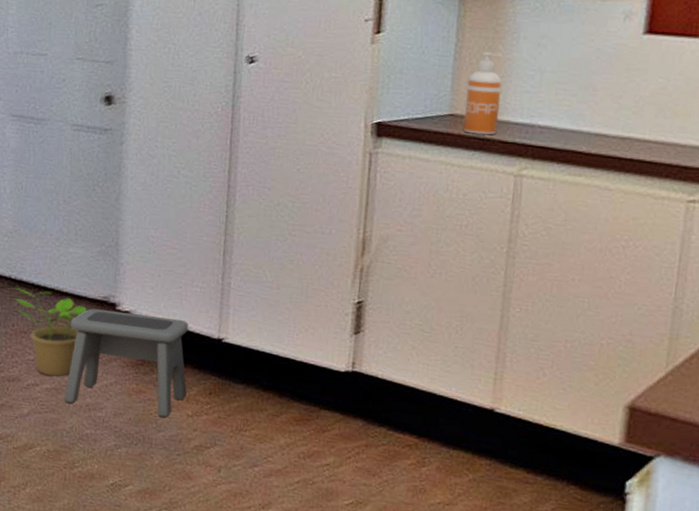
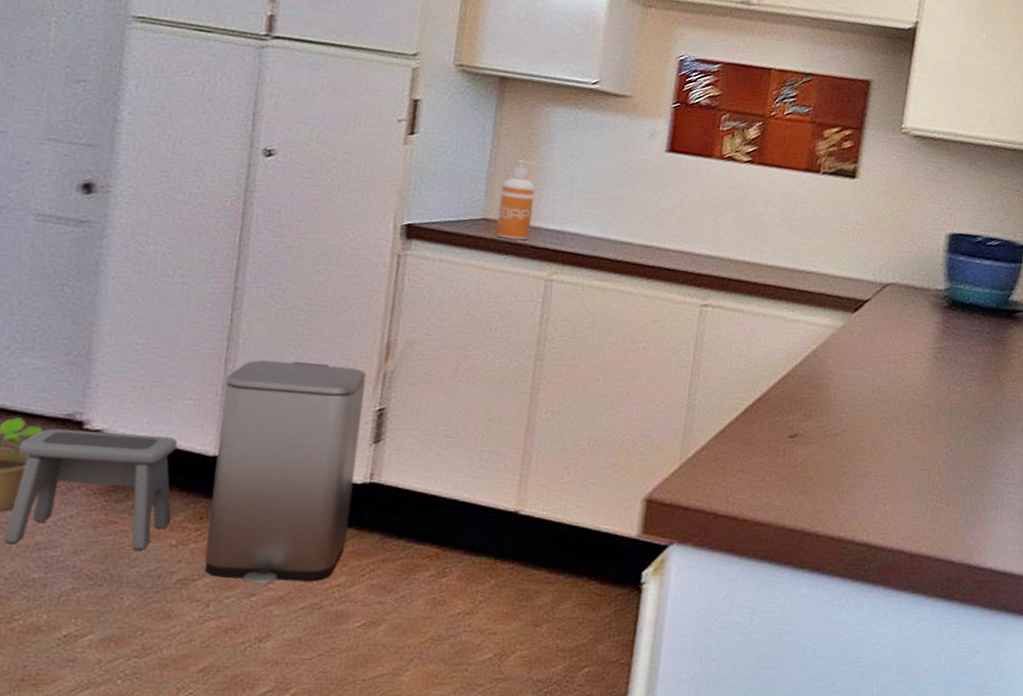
pedal bin: none [214,253,345,459] -> present [204,360,367,584]

